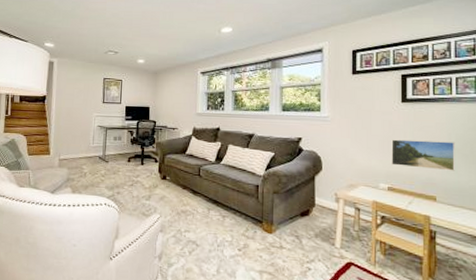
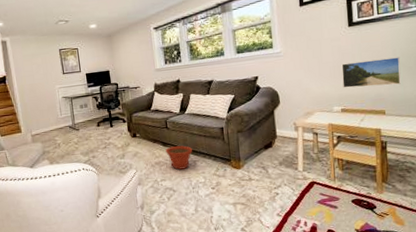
plant pot: none [194,196,224,223] -> present [165,145,193,170]

